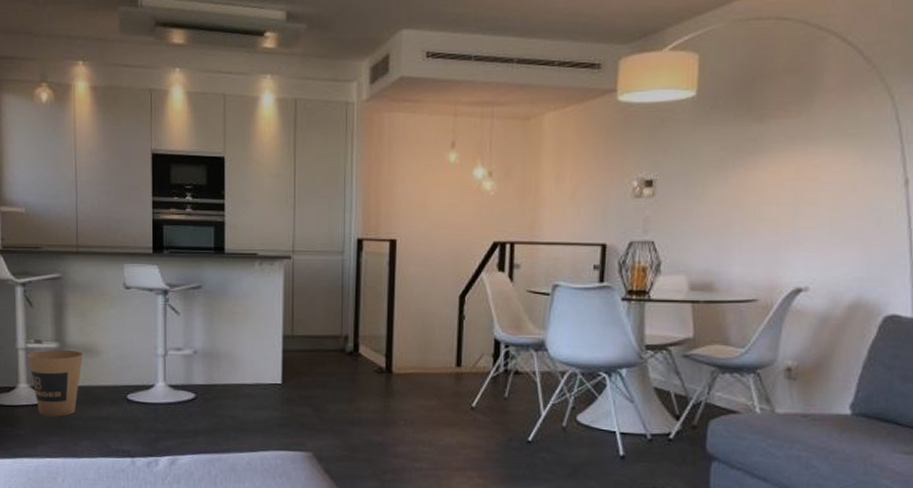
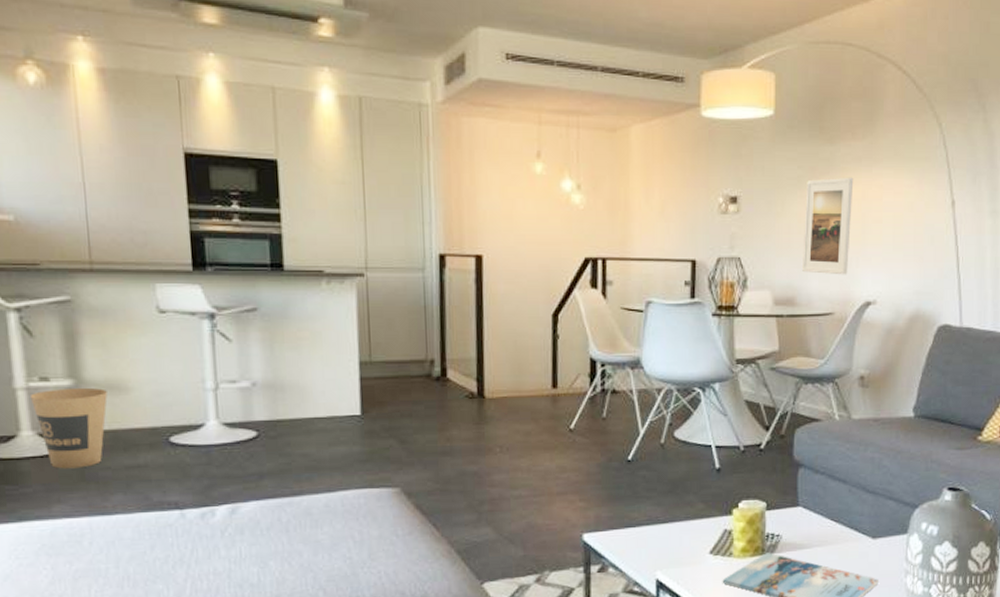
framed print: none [723,156,786,260] -> present [803,177,854,275]

